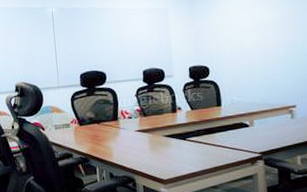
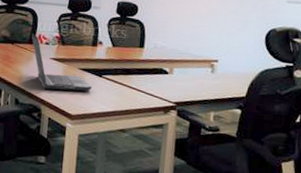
laptop computer: none [113,110,179,160] -> present [31,33,92,92]

